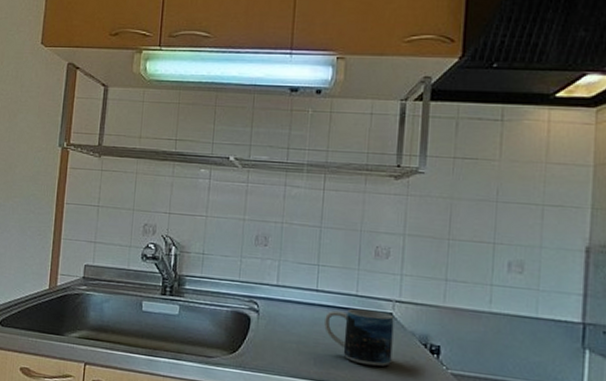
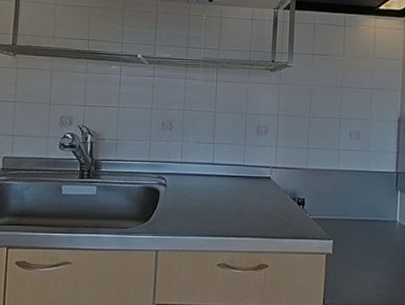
mug: present [324,308,394,367] -> none [220,176,272,220]

